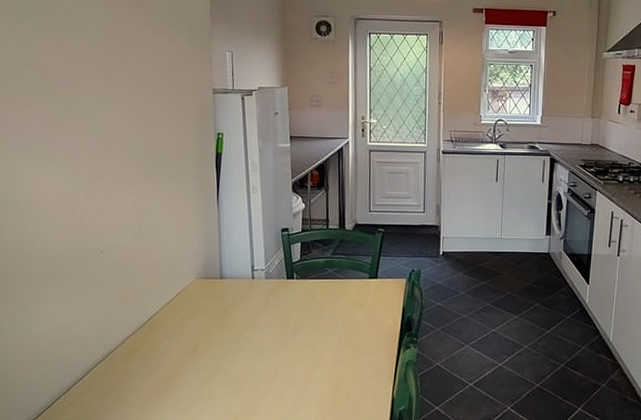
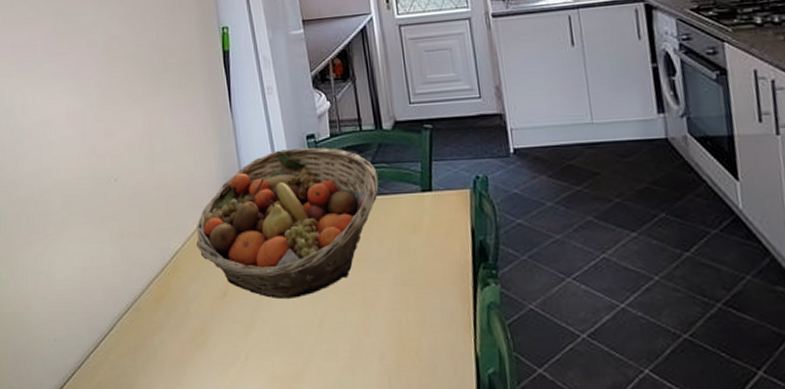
fruit basket: none [174,238,336,355] -> present [196,147,379,300]

